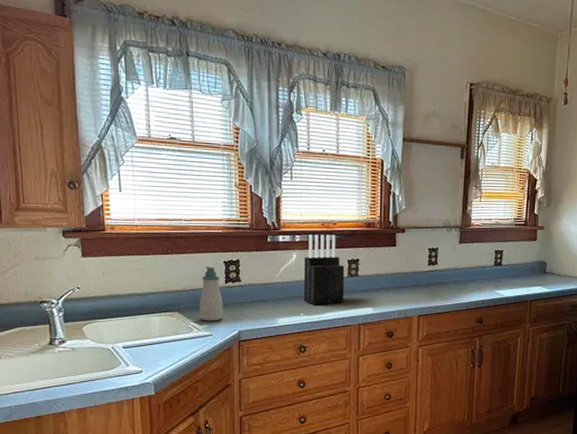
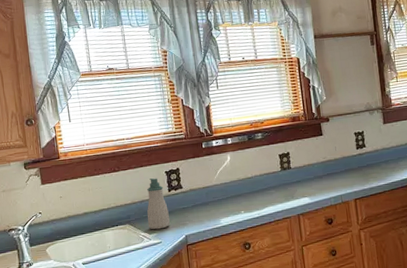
knife block: present [303,234,345,305] -> none [237,132,281,202]

